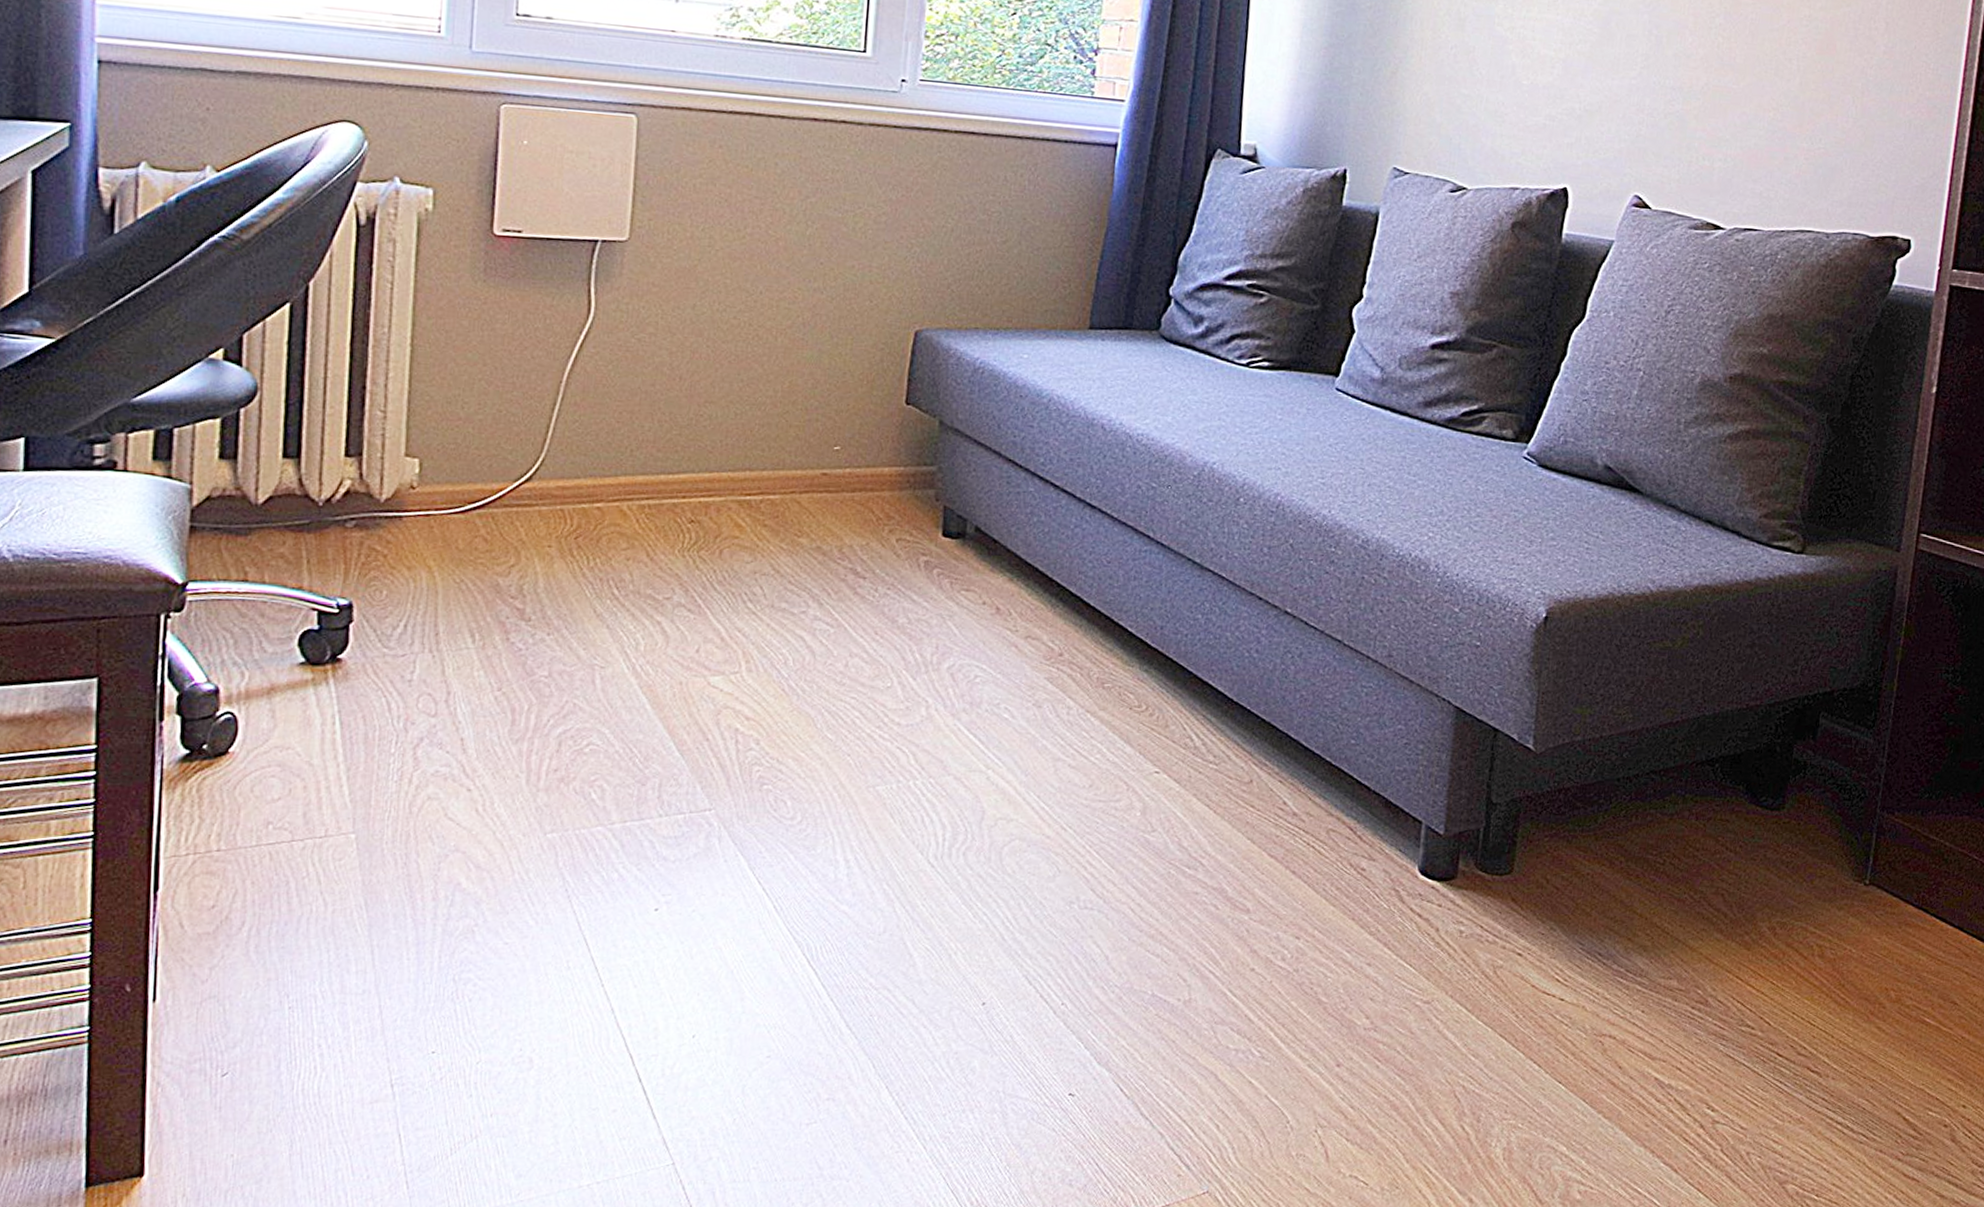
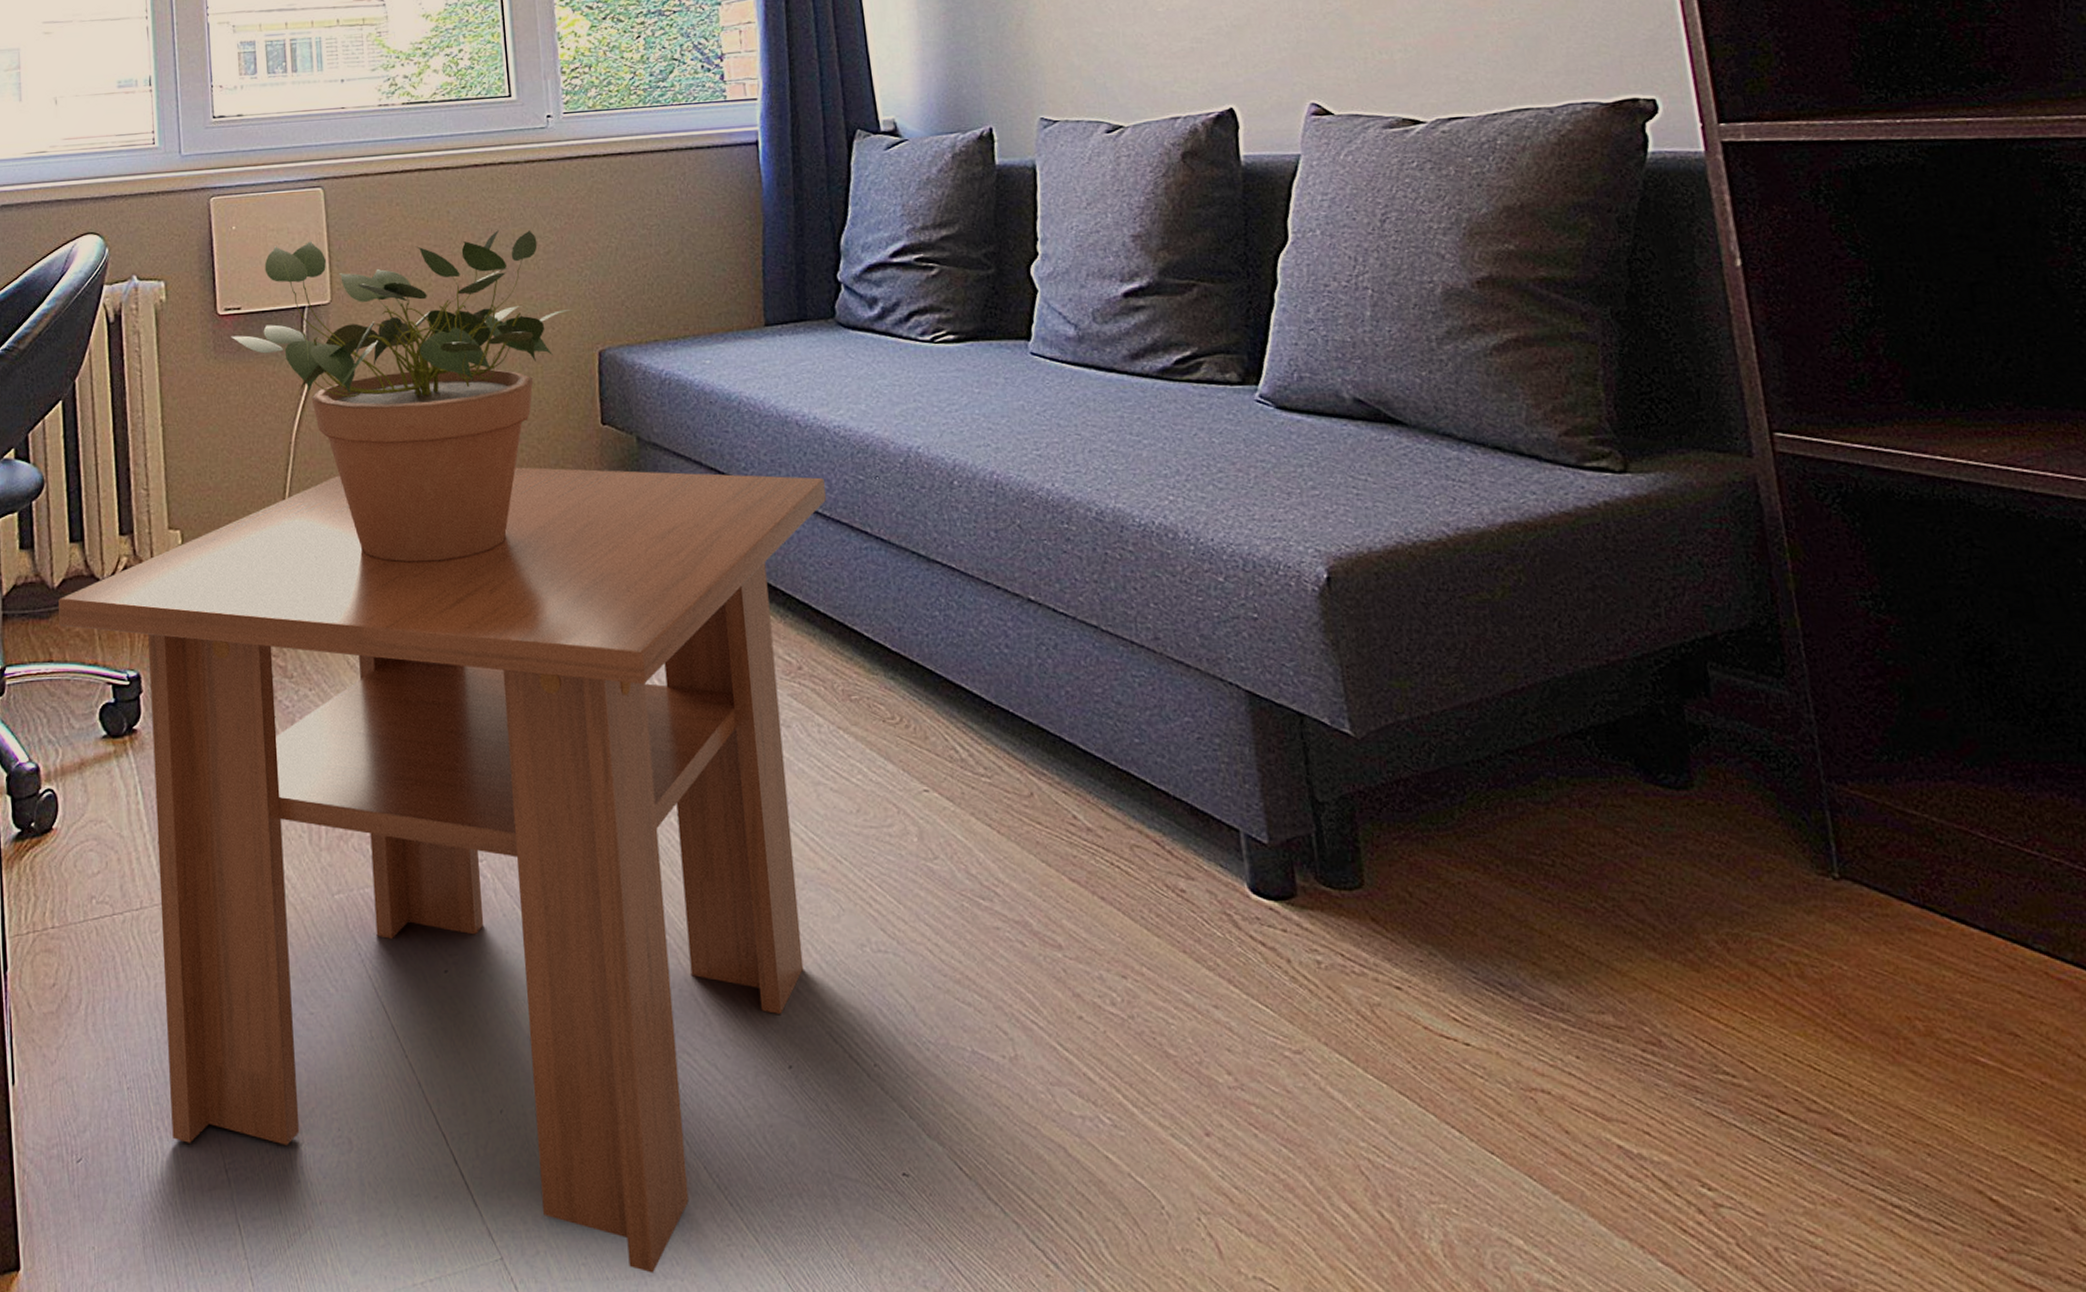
coffee table: none [260,422,1118,1176] -> present [58,467,826,1273]
potted plant: none [506,169,895,521] -> present [231,229,573,563]

